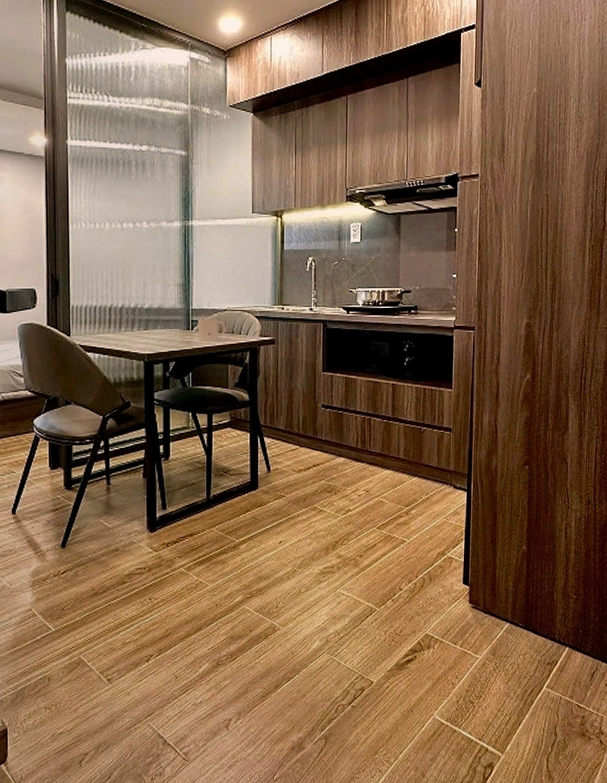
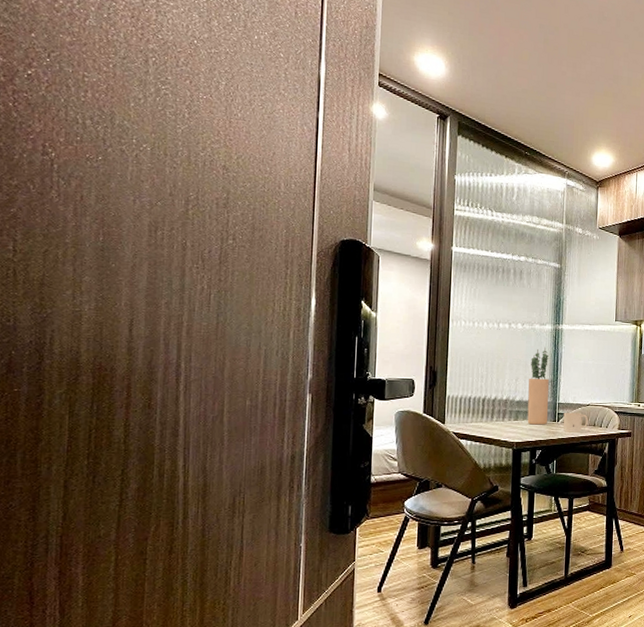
vase: none [158,247,181,334] -> present [527,347,550,425]

